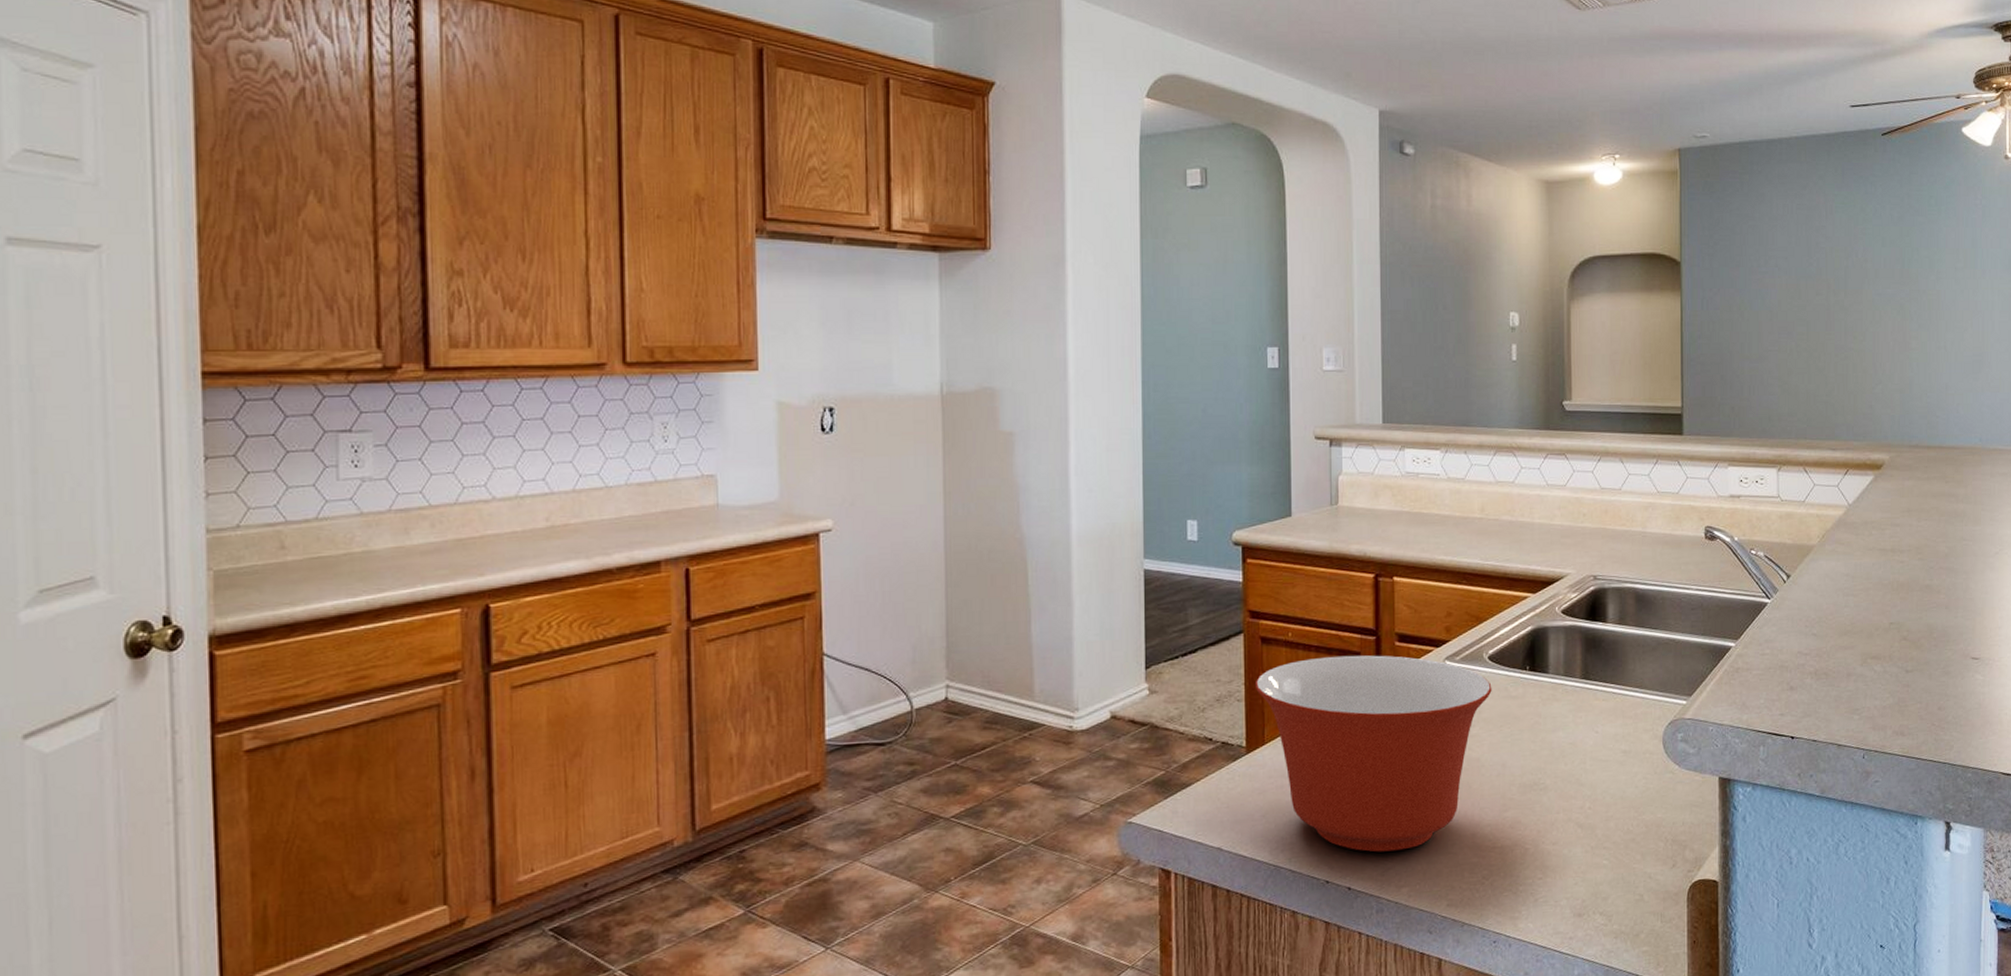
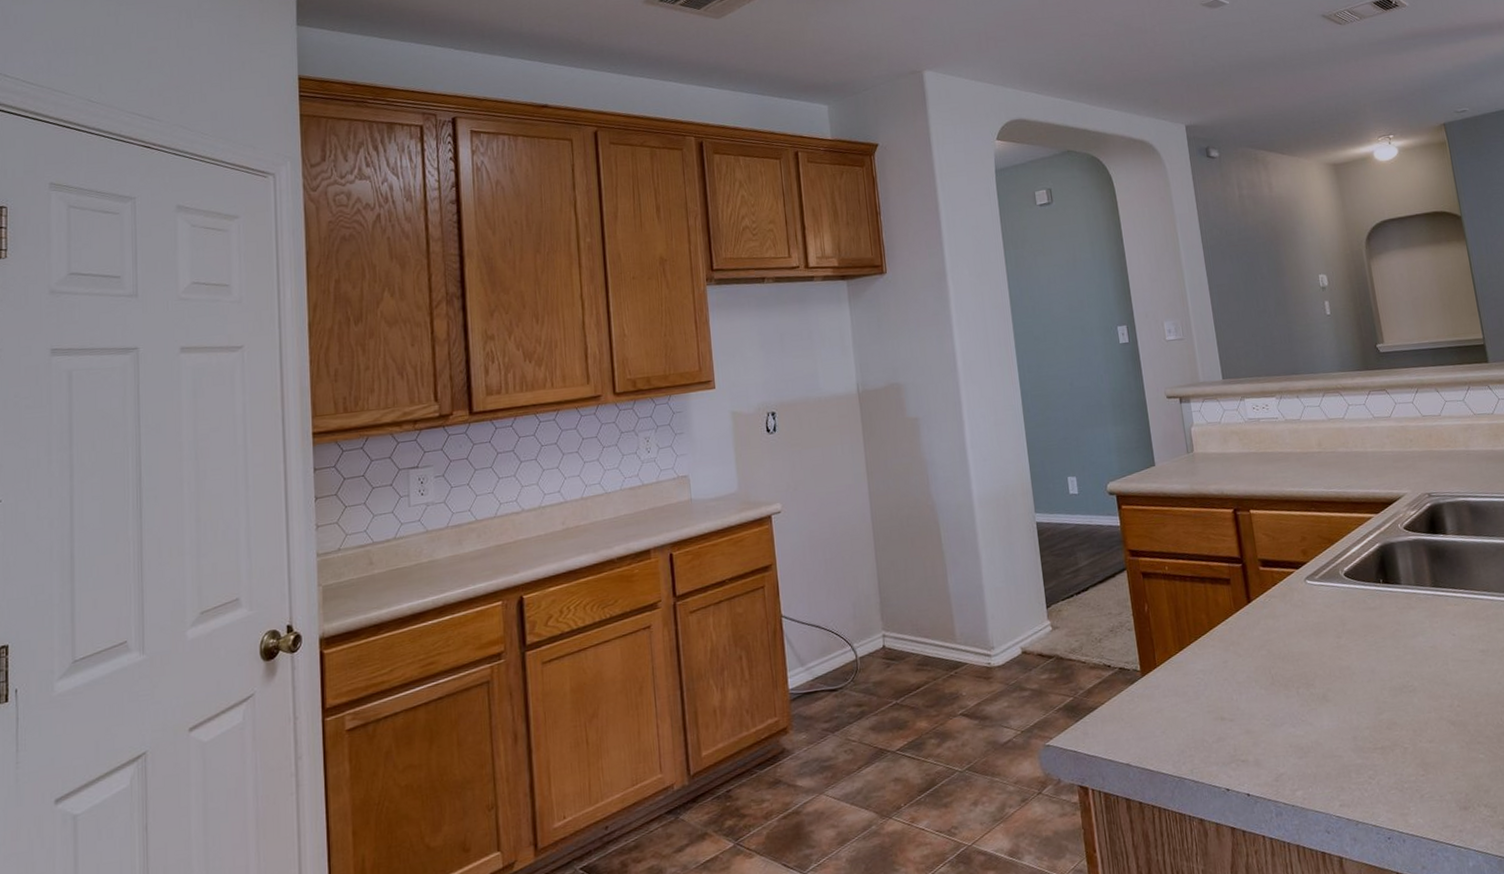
mixing bowl: present [1254,655,1492,853] -> none [1141,579,1352,760]

